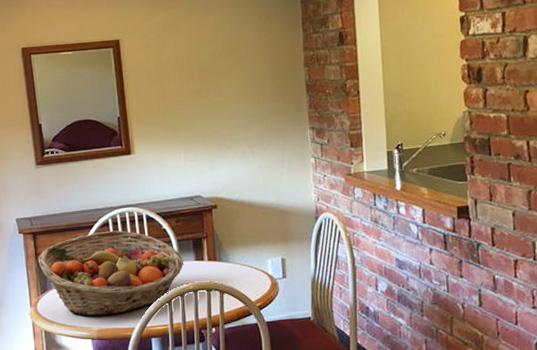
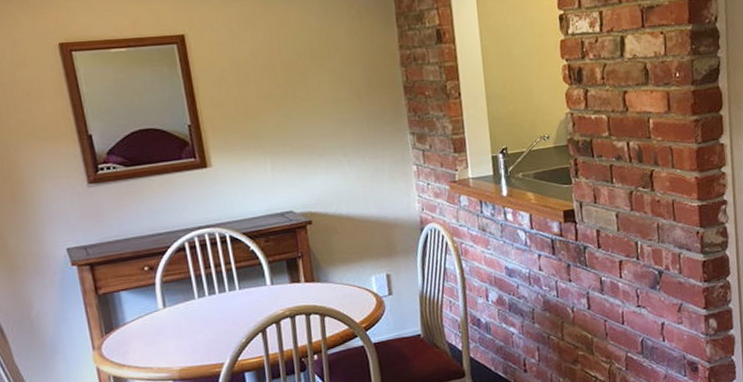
fruit basket: present [38,230,185,316] -> none [98,254,278,355]

